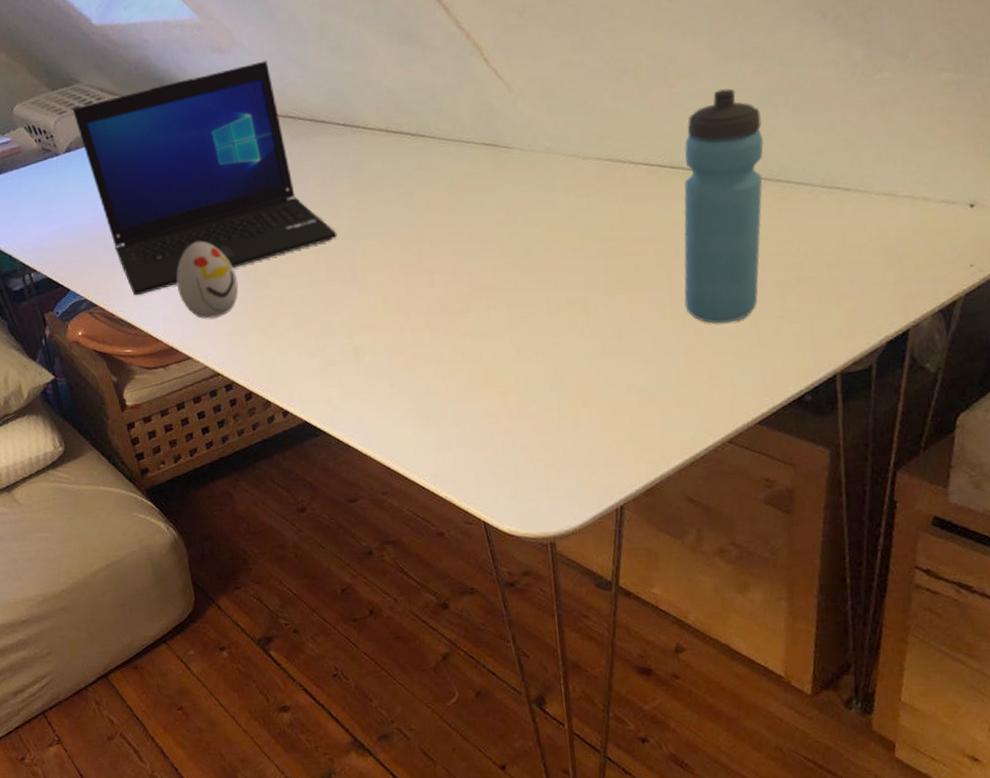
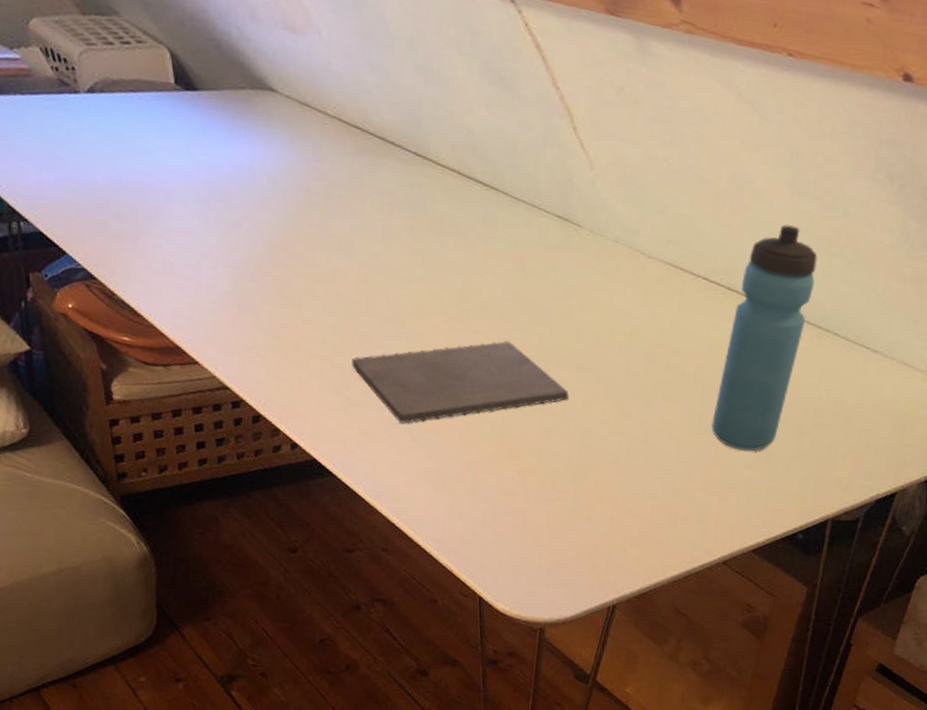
laptop: present [73,60,338,296] -> none [105,43,386,280]
decorative egg: present [176,241,239,319] -> none [196,236,267,325]
notepad: none [322,271,533,372] -> present [351,340,569,424]

